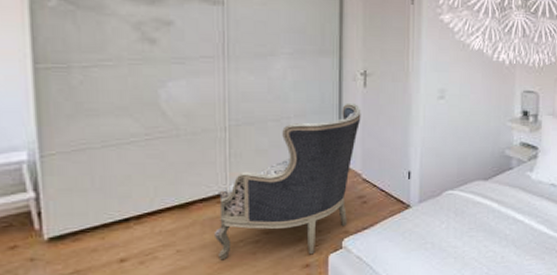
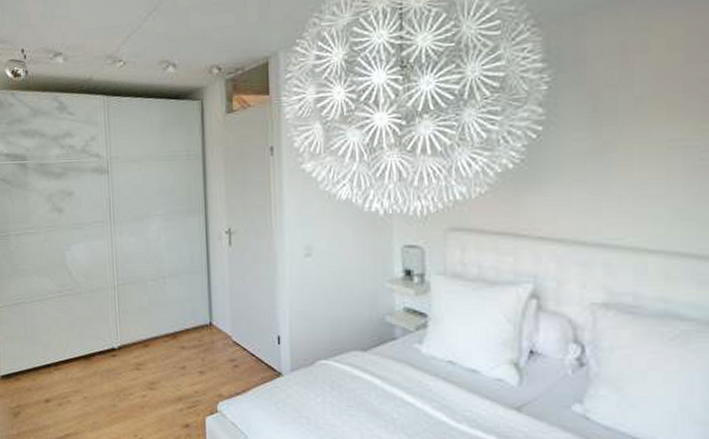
armchair: present [215,102,361,260] -> none [111,262,229,415]

